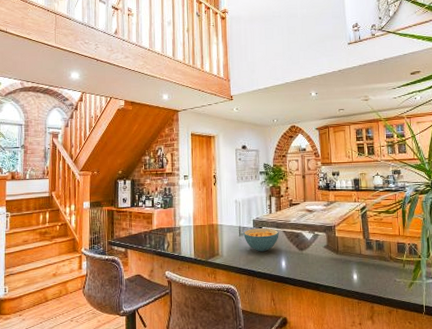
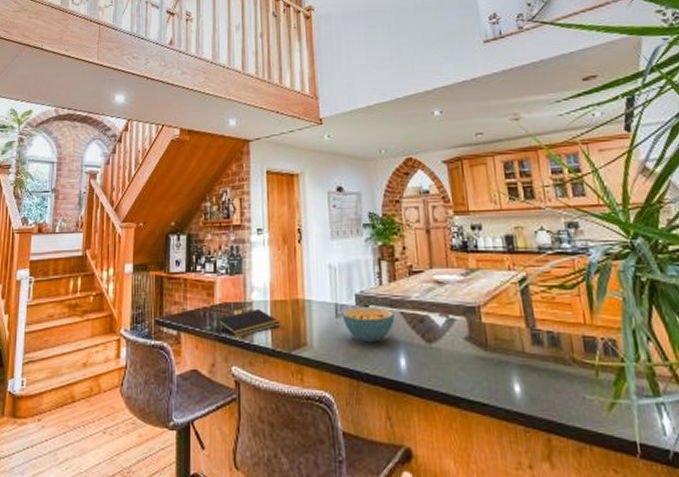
notepad: none [154,231,201,251] -> present [216,308,281,336]

